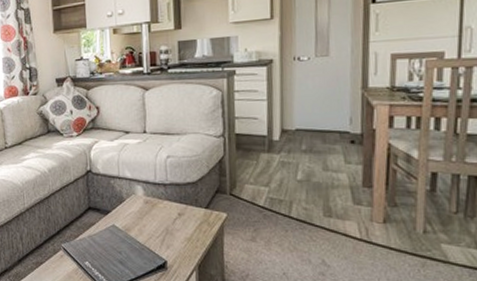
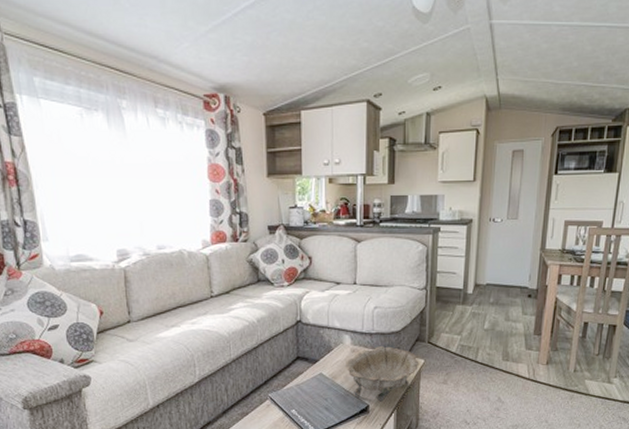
decorative bowl: none [139,197,222,258] -> present [346,345,420,402]

